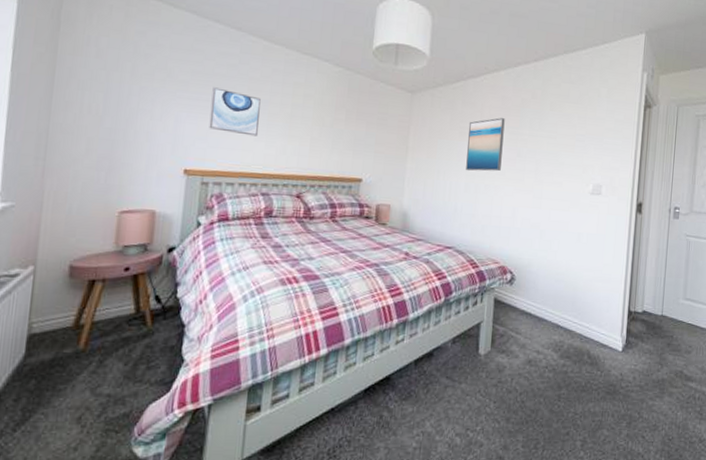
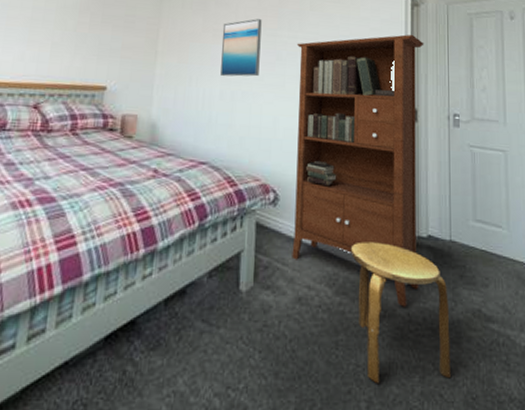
bookcase: none [524,134,654,368] -> present [292,34,424,307]
stool: none [575,315,656,427] -> present [350,242,451,383]

